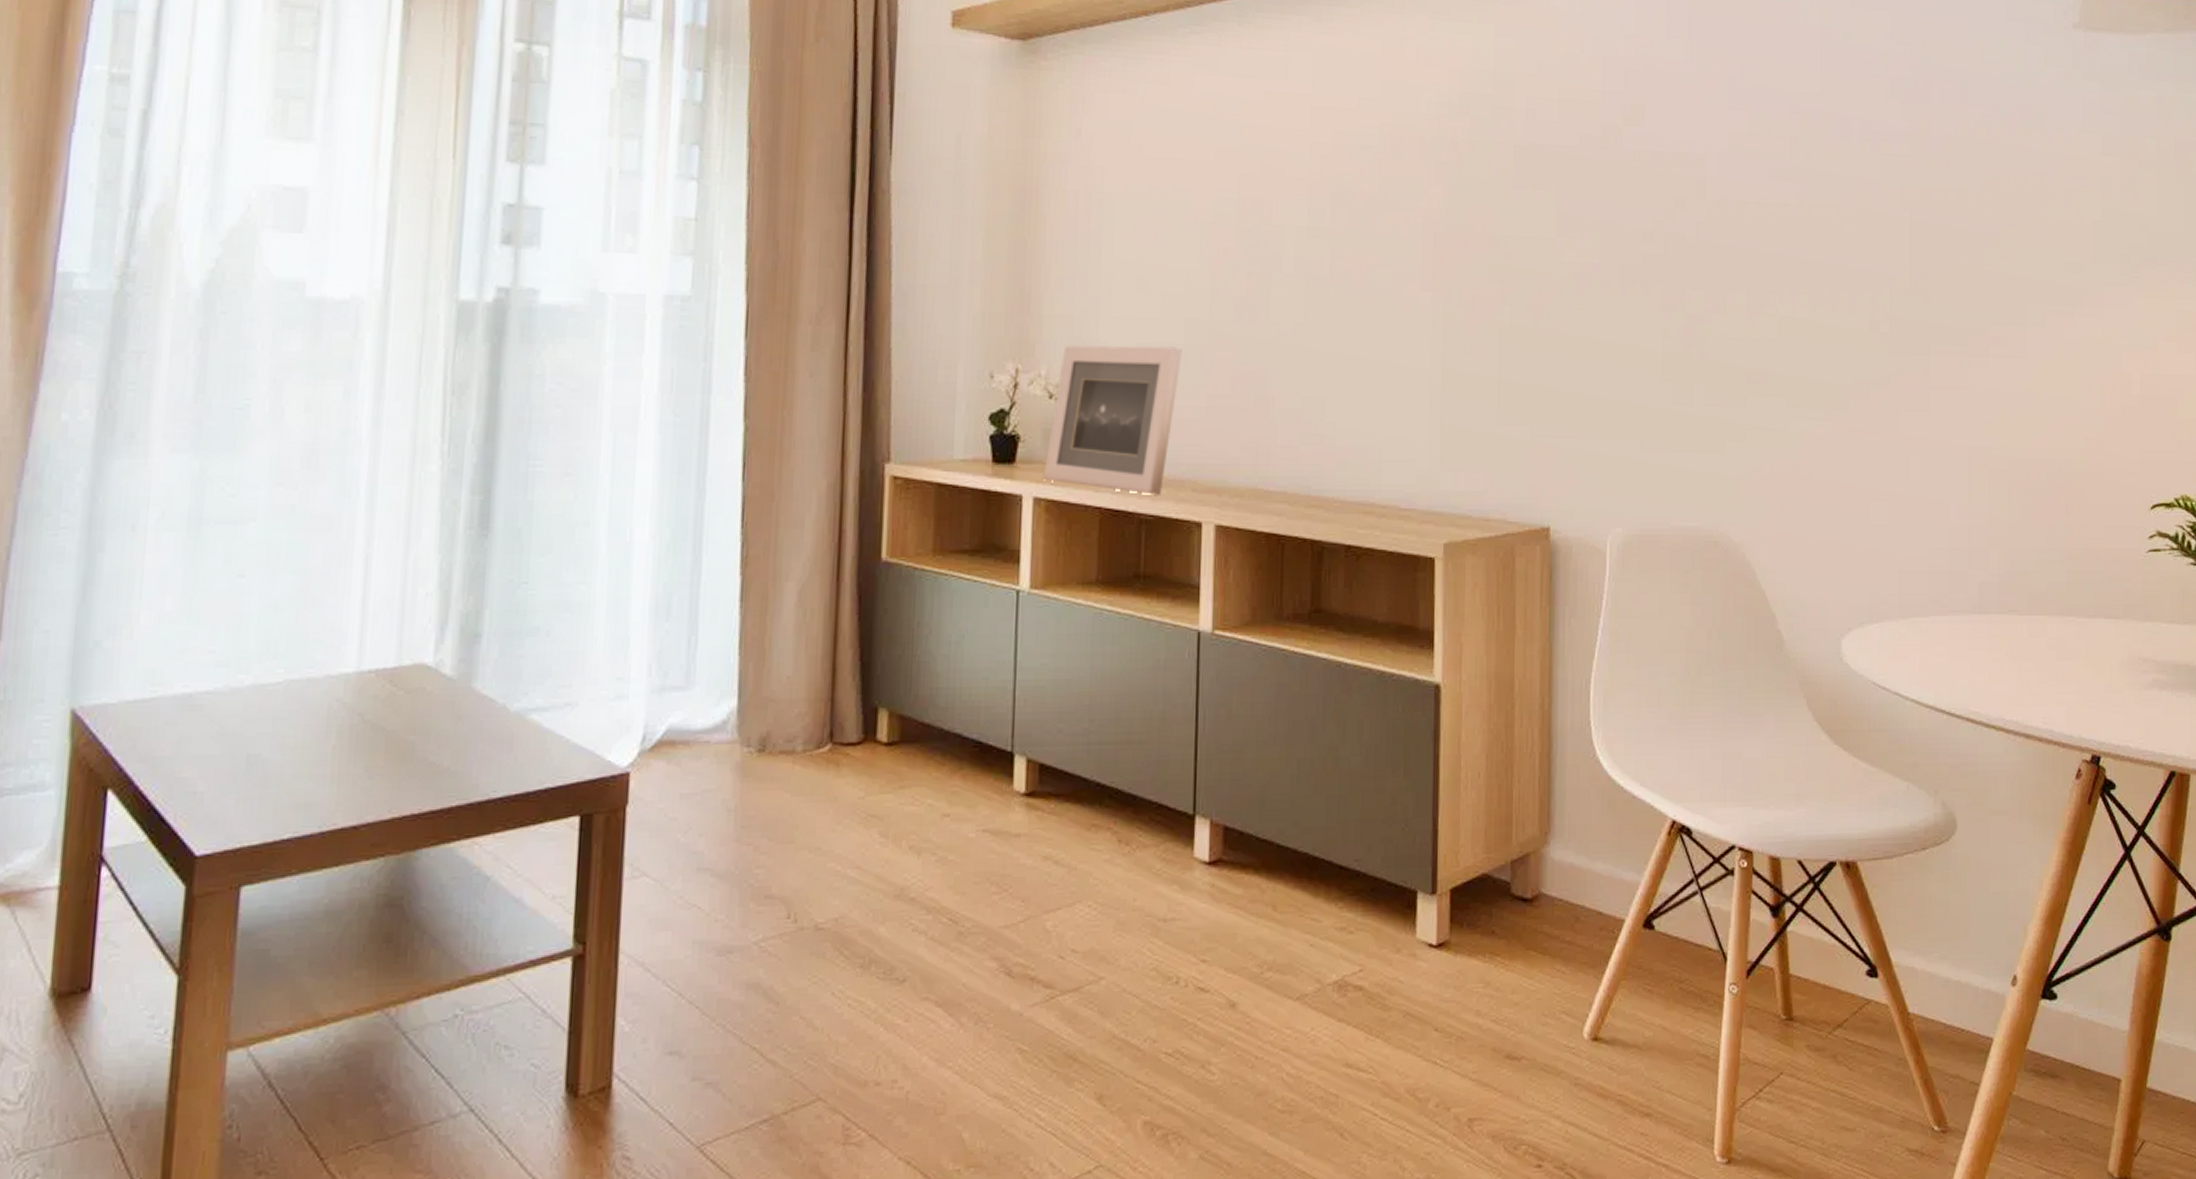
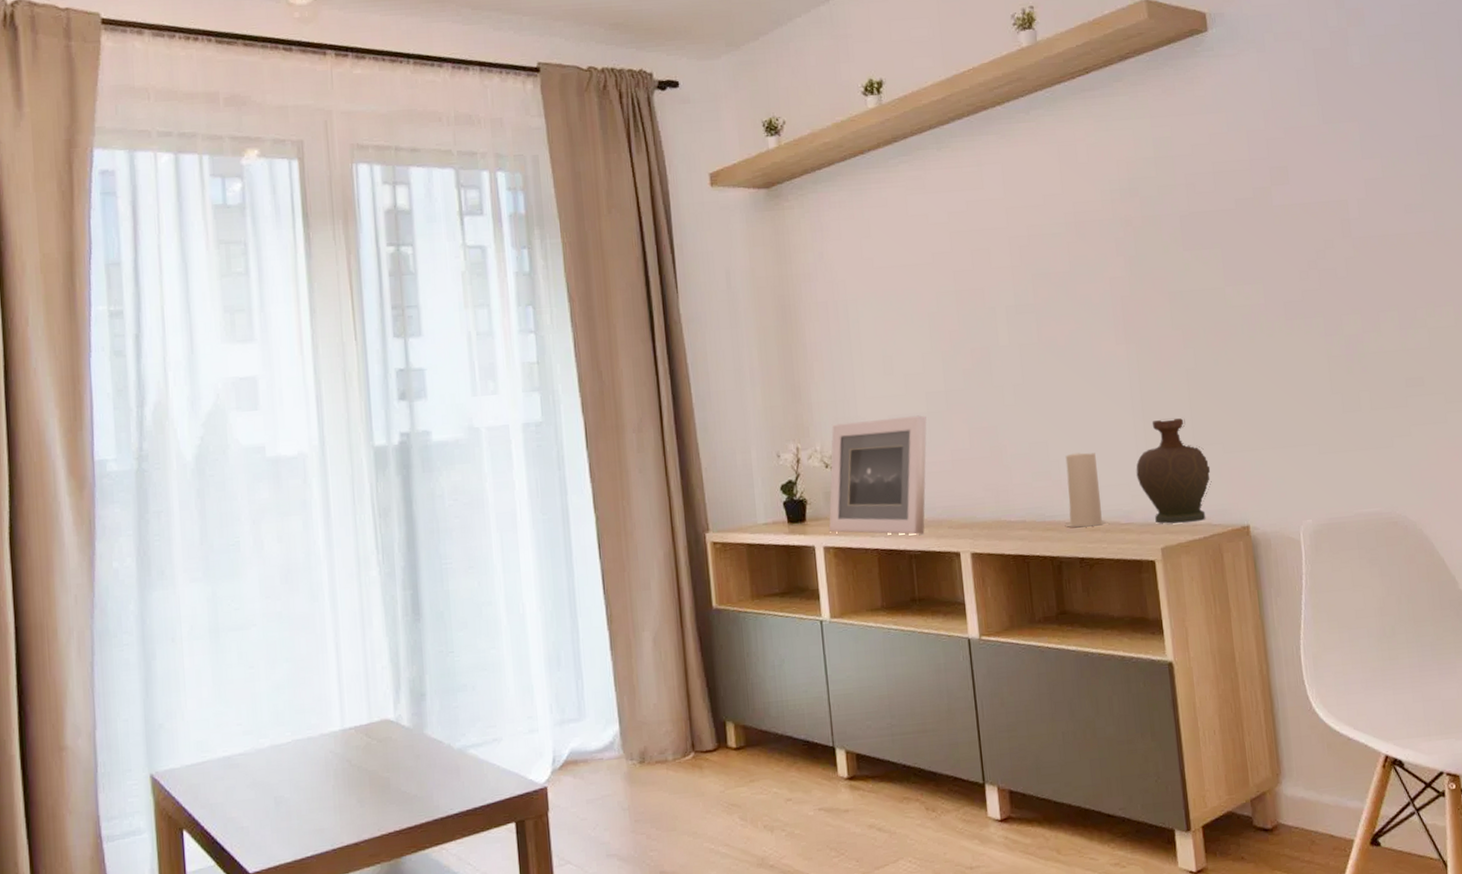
candle: none [1333,416,1385,508] -> present [1065,452,1108,528]
decorative vase: none [1425,387,1513,517] -> present [1136,418,1212,524]

